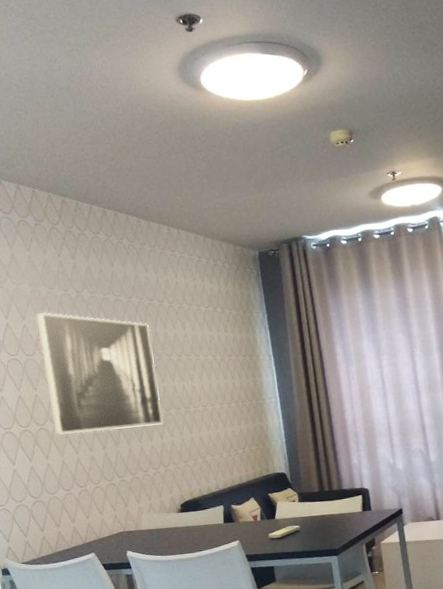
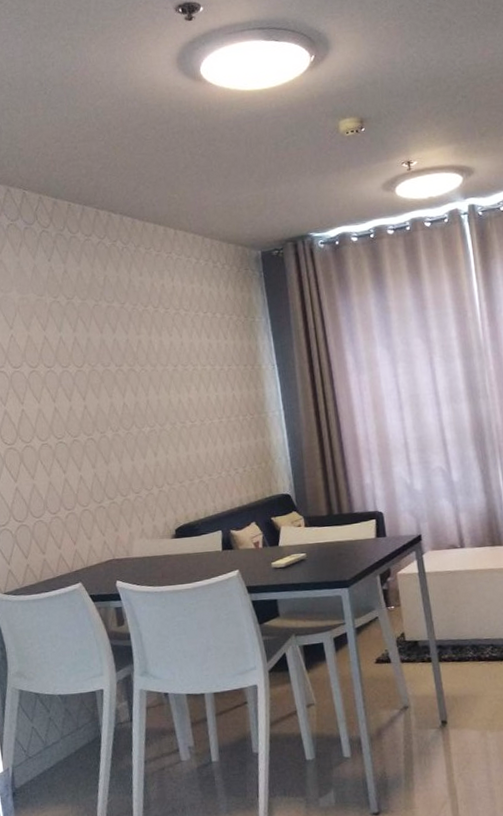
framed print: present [36,312,163,436] -> none [24,321,157,454]

